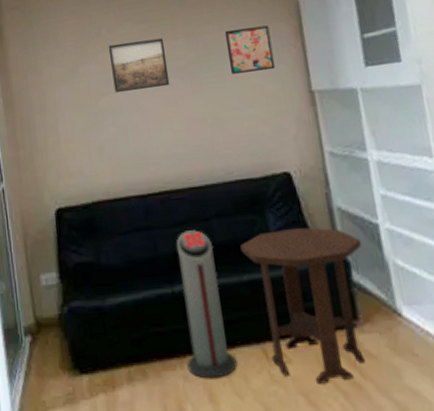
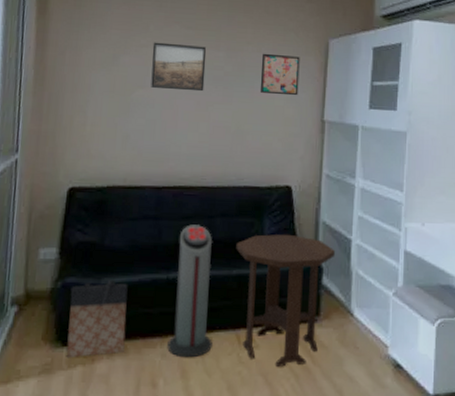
bag: none [77,299,144,387] -> present [66,279,128,358]

